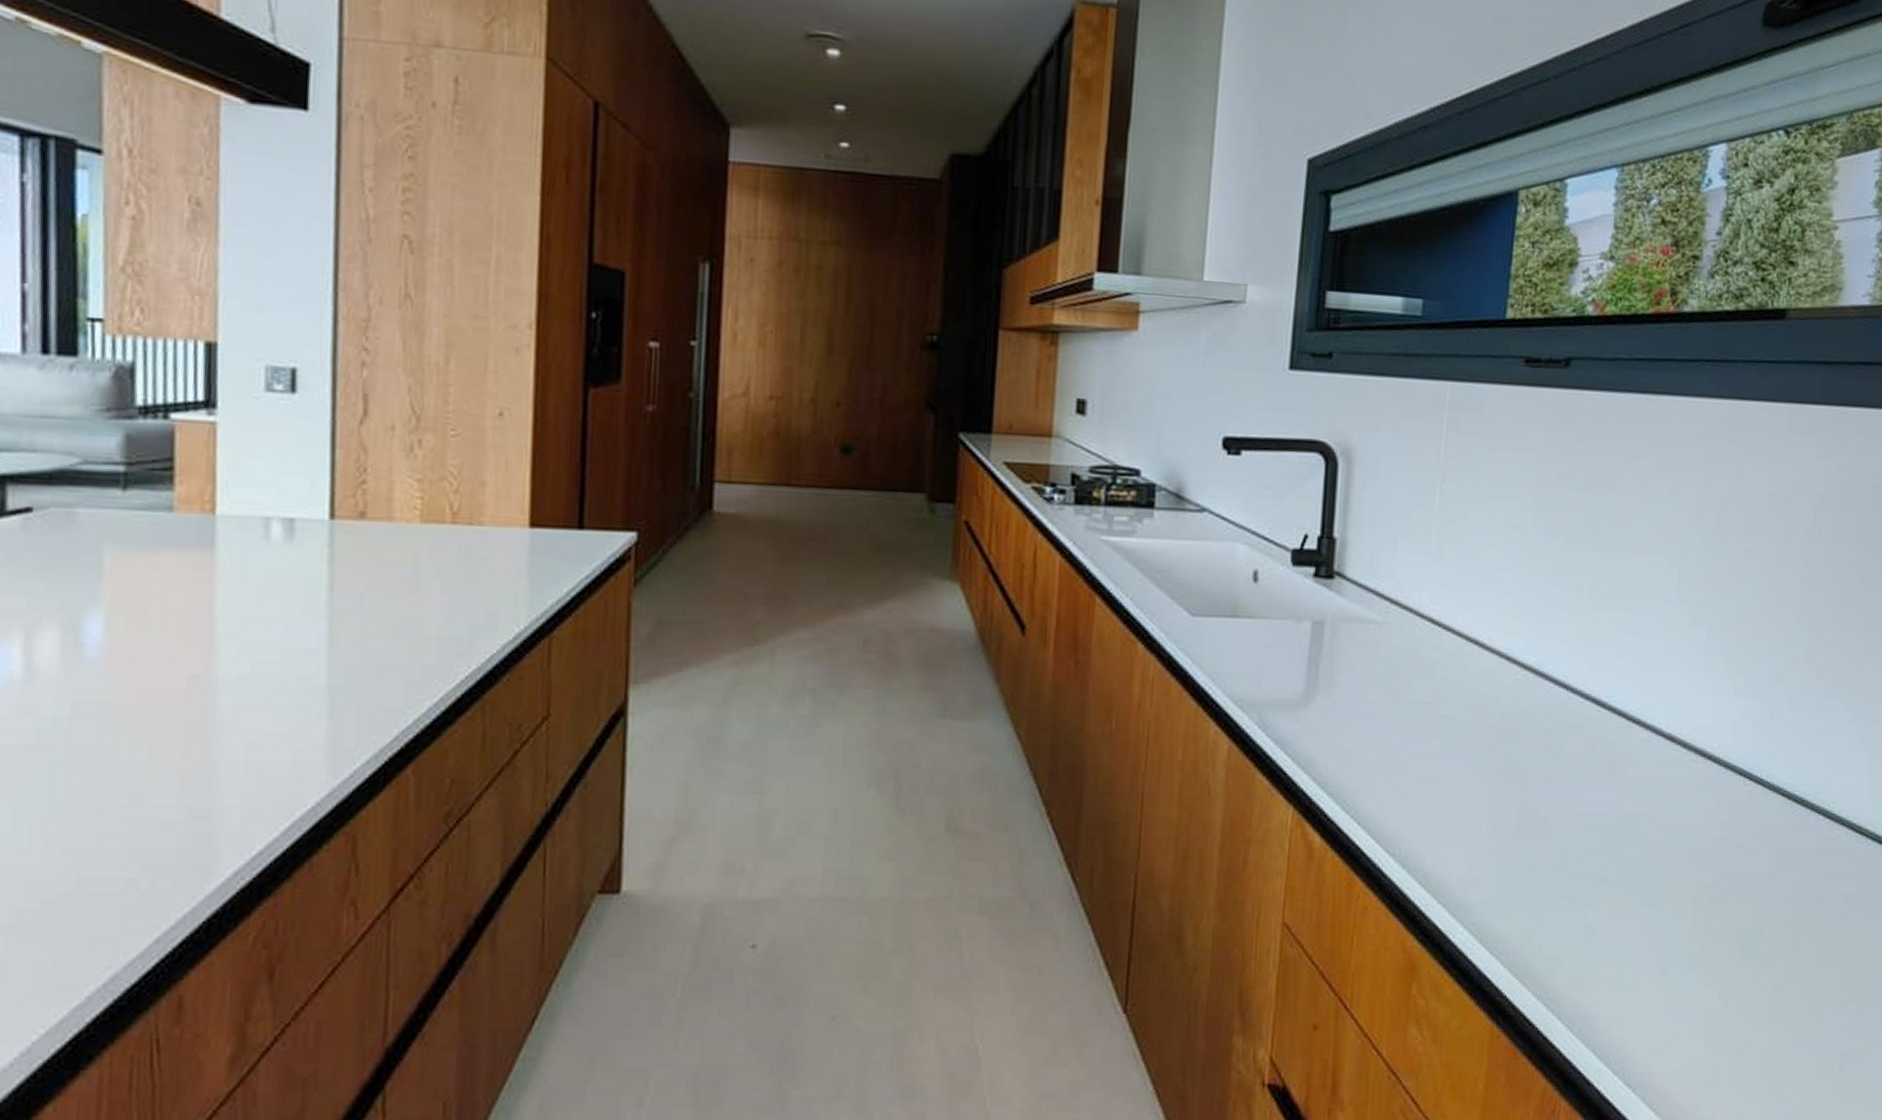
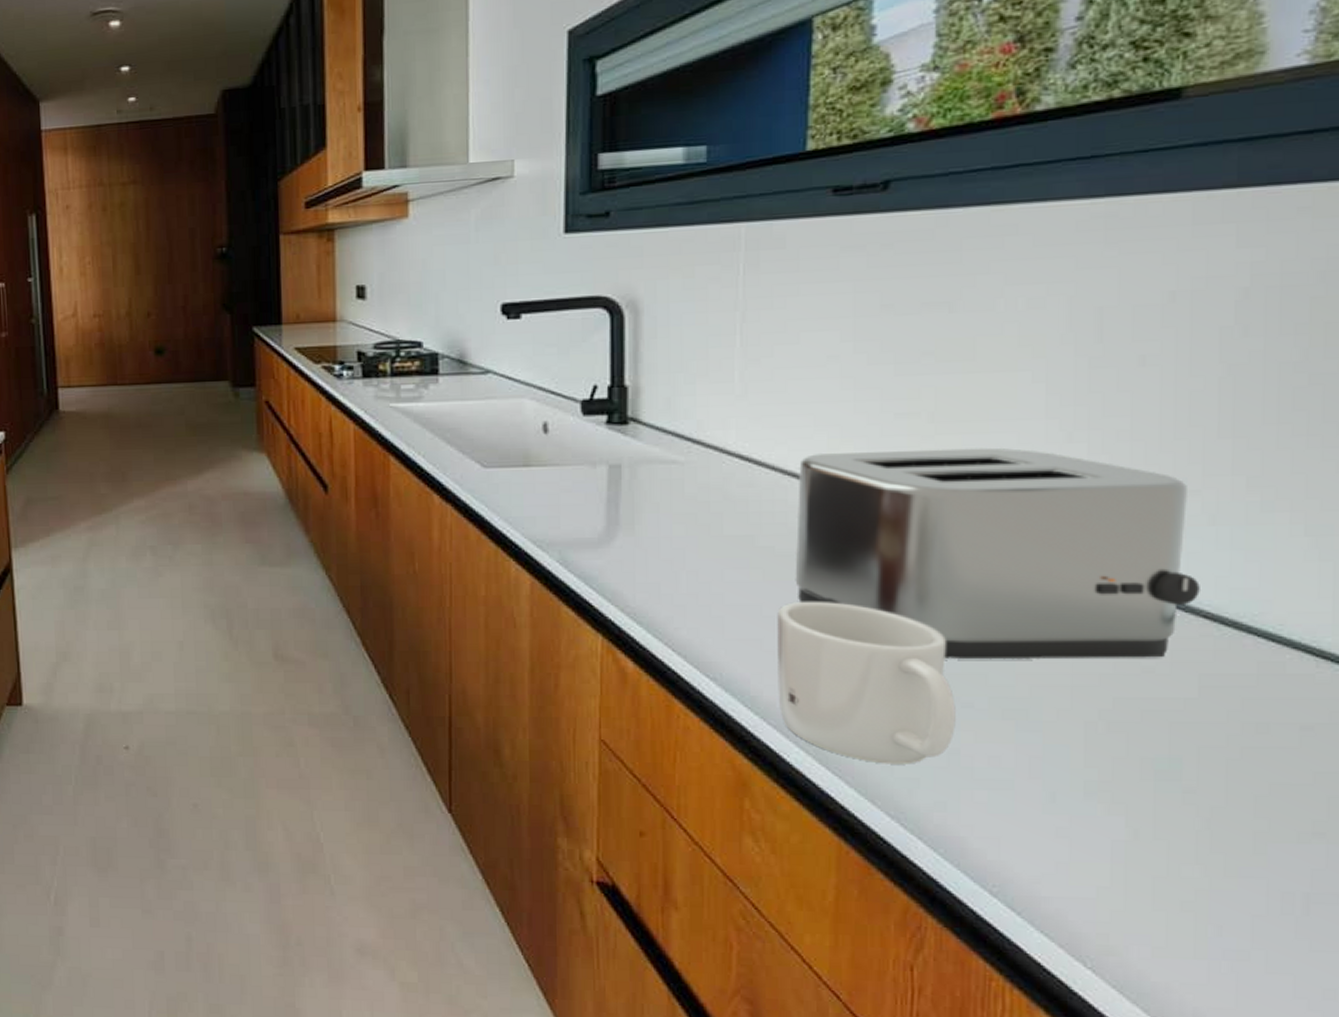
mug: none [1448,773,1595,942] -> present [777,601,956,765]
toaster: none [1470,622,1781,833] -> present [795,447,1200,658]

